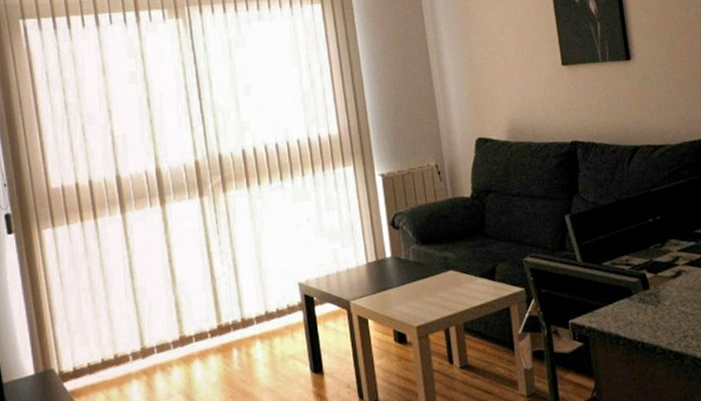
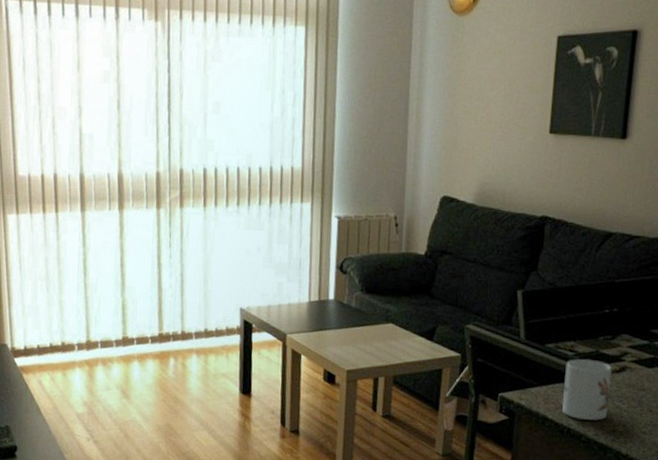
mug: none [625,269,675,332] -> present [561,359,612,420]

